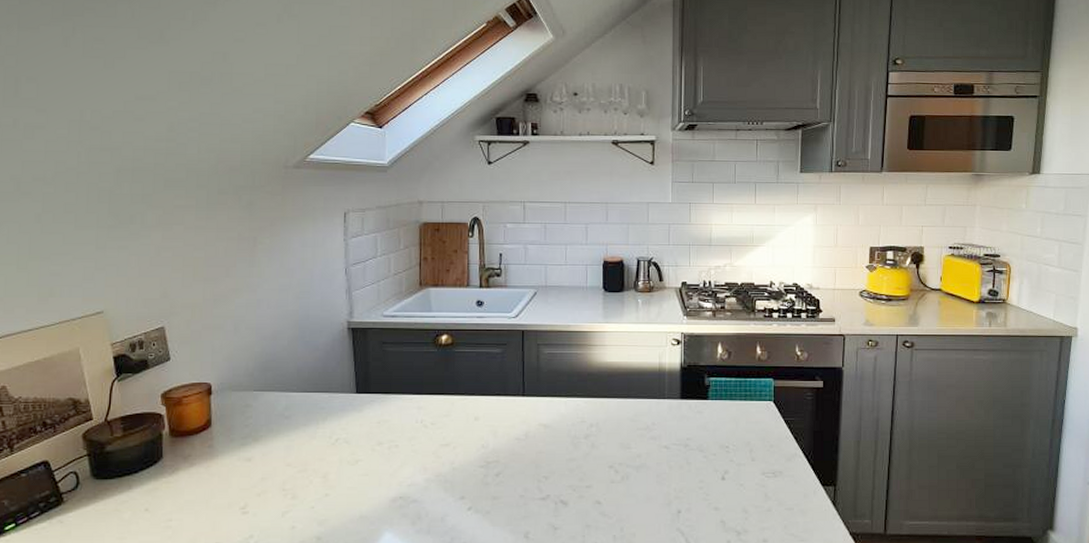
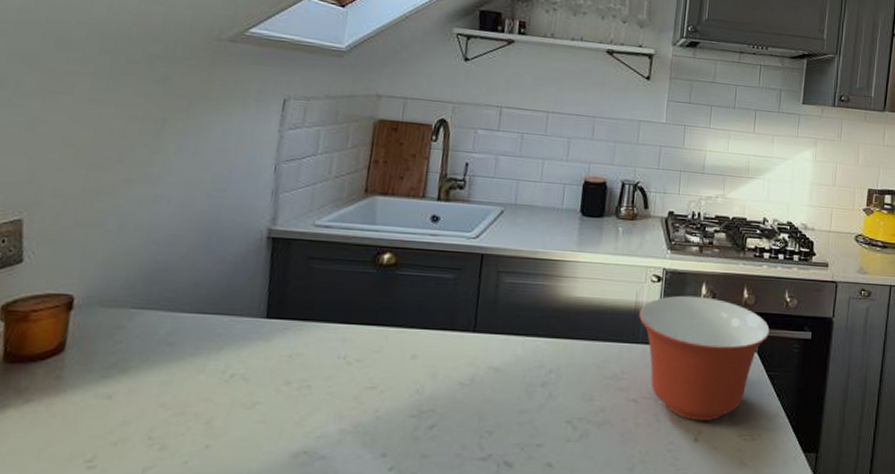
mixing bowl: none [663,355,783,462] -> present [639,295,770,421]

